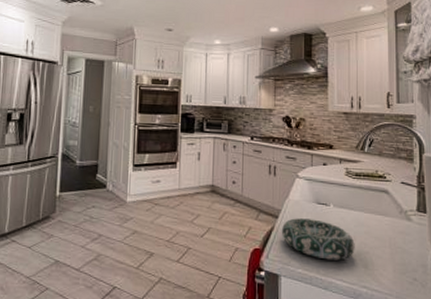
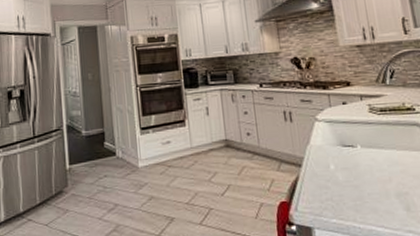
decorative bowl: present [282,218,355,261] -> none [307,163,393,206]

